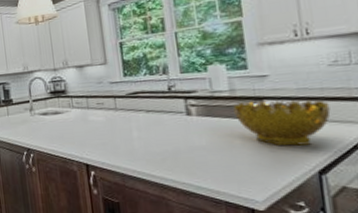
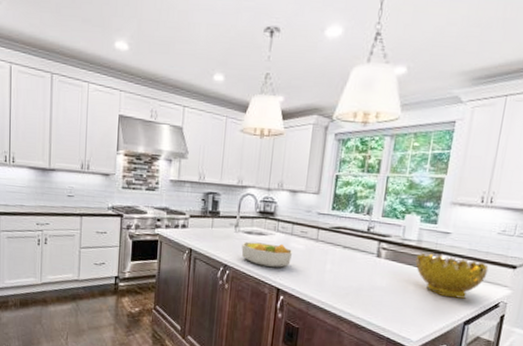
fruit bowl: none [40,119,94,145] -> present [241,241,293,268]

